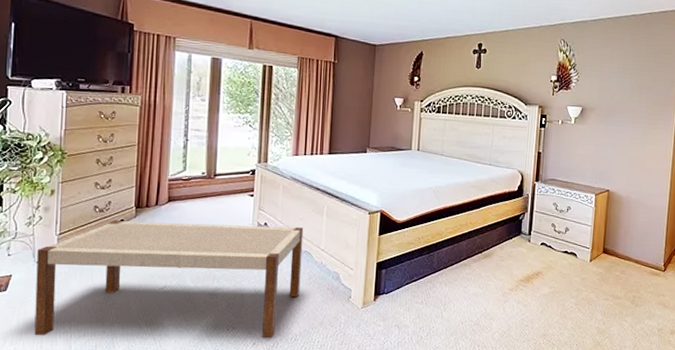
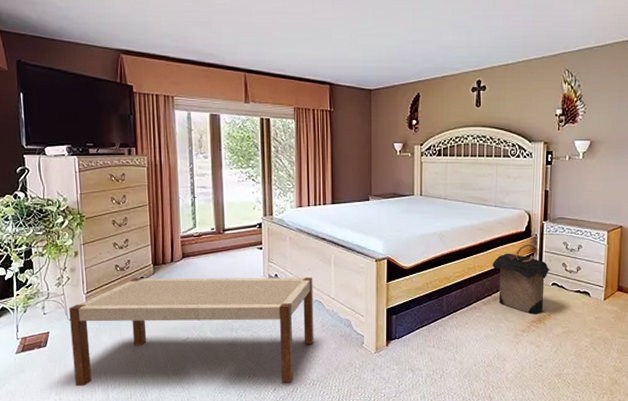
laundry hamper: none [484,203,540,274] -> present [492,244,550,315]

